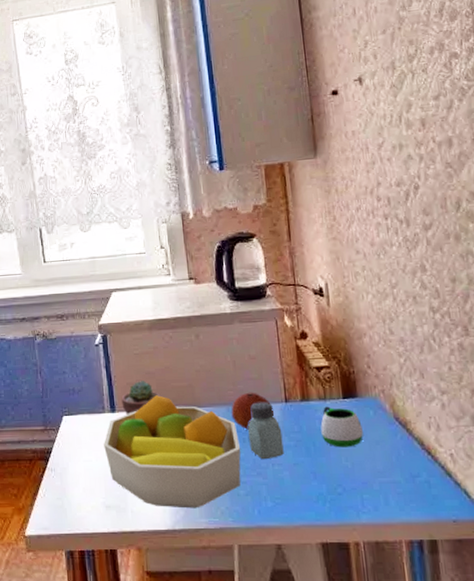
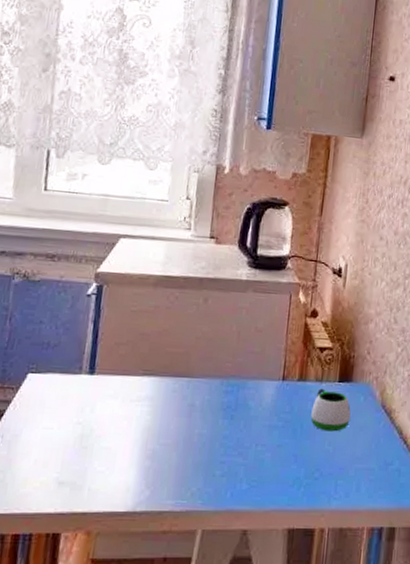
fruit bowl: present [104,395,241,509] -> none [71,360,227,489]
potted succulent: present [121,381,161,415] -> none [103,342,152,379]
fruit: present [231,392,275,430] -> none [224,366,269,406]
saltshaker: present [248,402,284,460] -> none [236,378,273,439]

